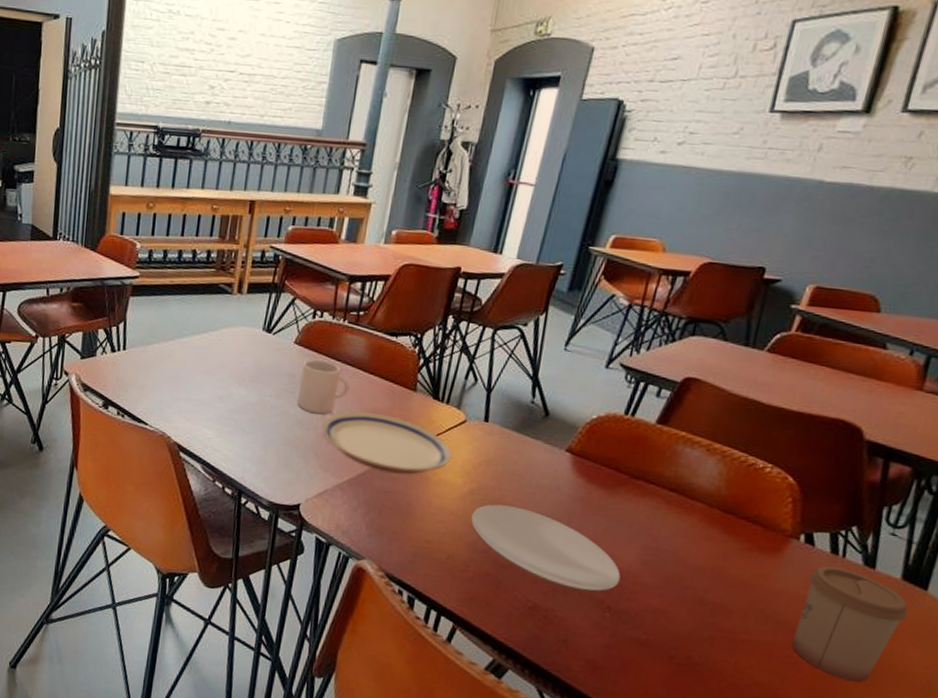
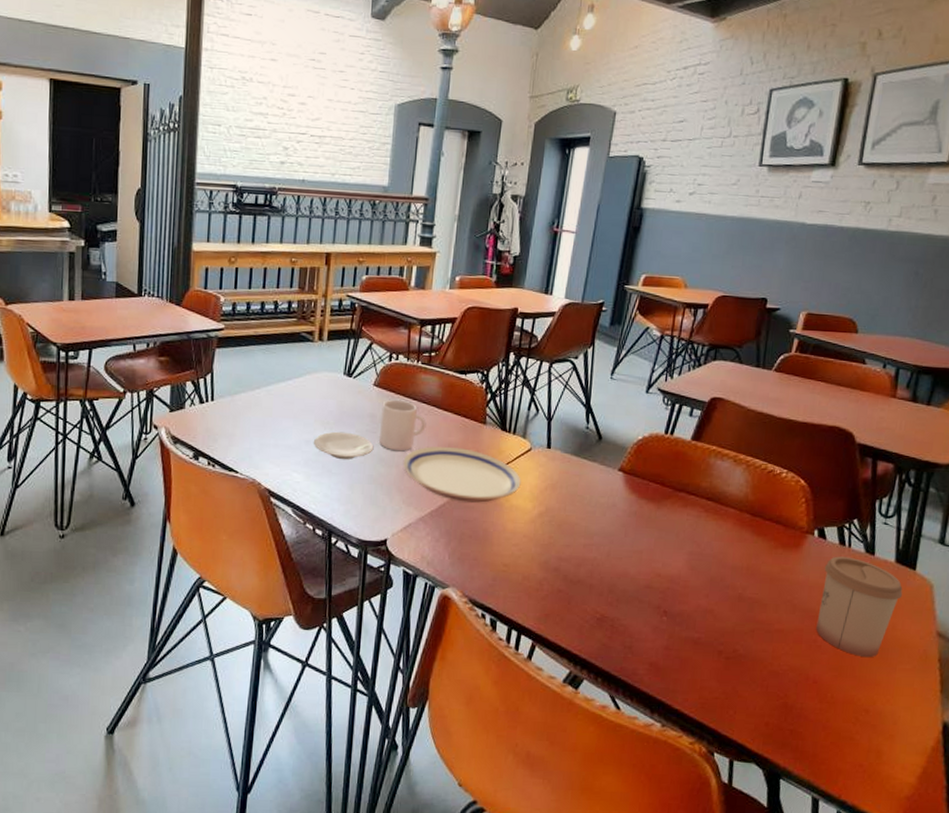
saucer: none [226,389,292,419] -> present [313,431,374,459]
plate: present [471,504,621,592] -> none [542,524,673,599]

